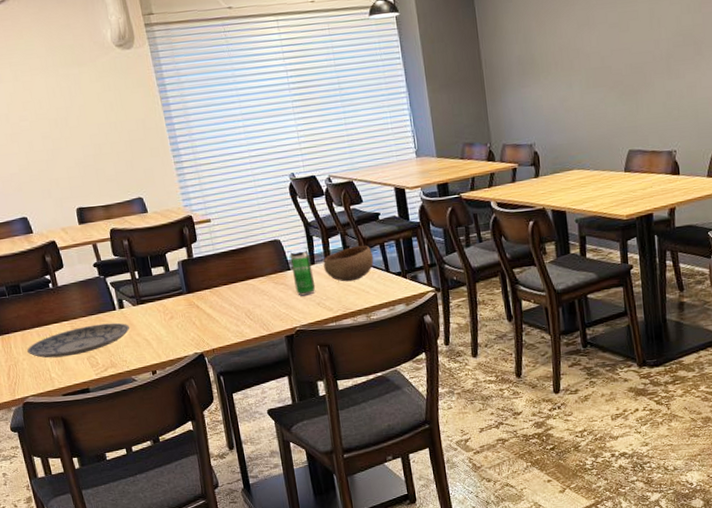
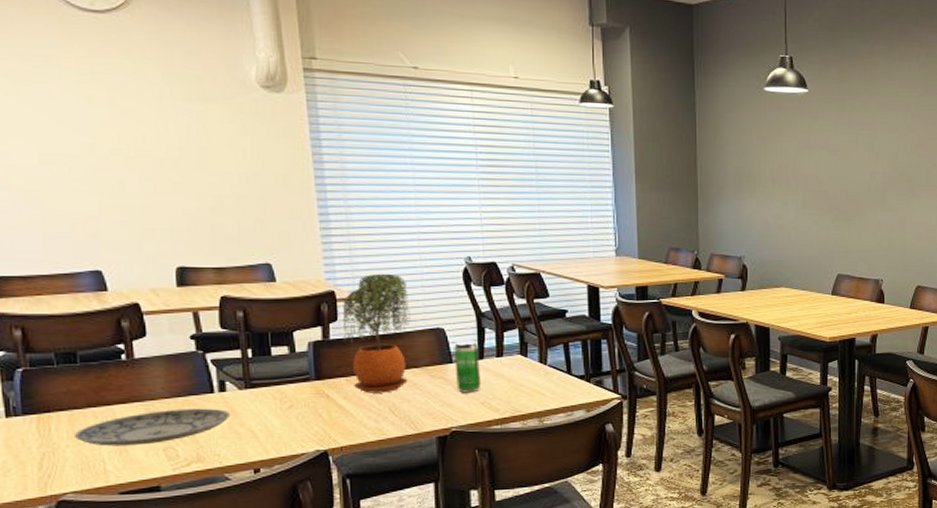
potted plant: none [199,195,257,302] -> present [342,273,411,394]
bowl: present [323,245,374,282] -> none [494,343,555,381]

